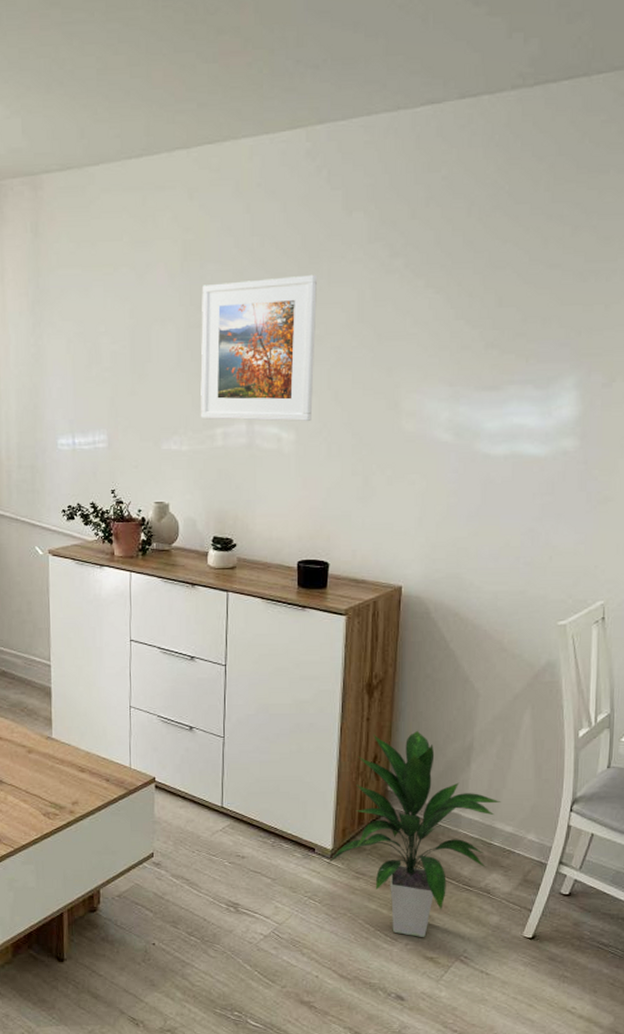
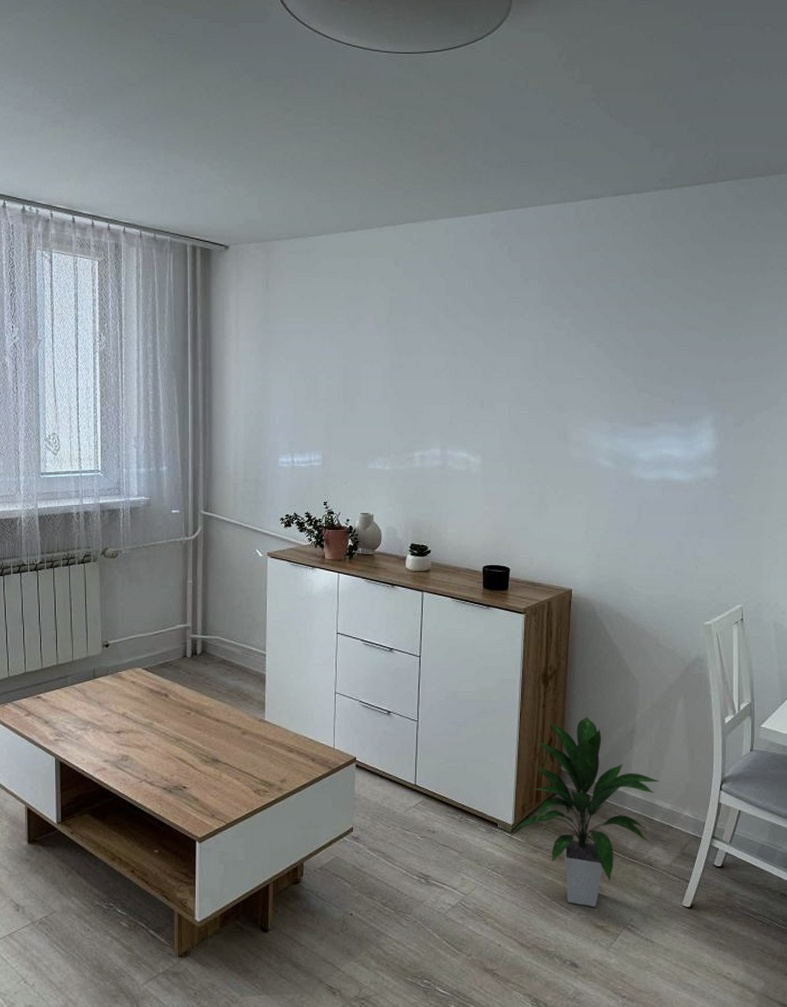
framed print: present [200,274,318,422] -> none [402,328,501,449]

